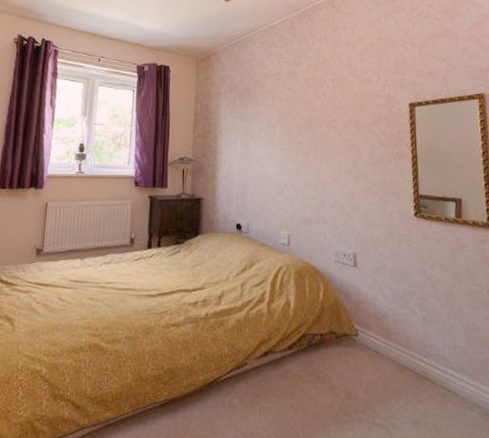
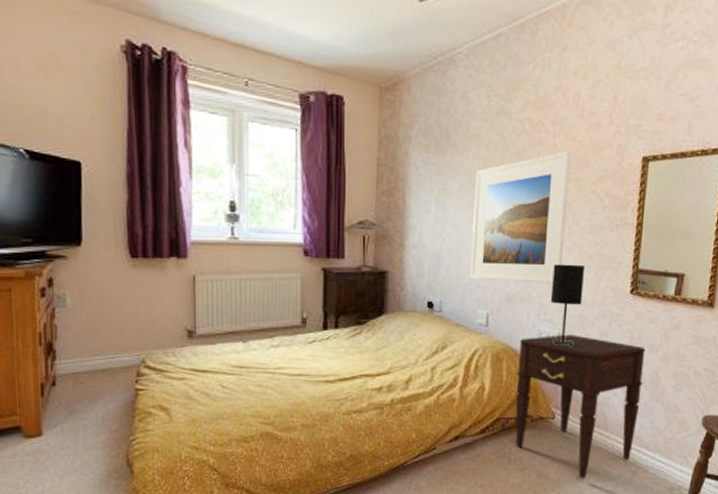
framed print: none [271,101,351,208] -> present [470,151,571,284]
nightstand: none [319,253,439,401] -> present [515,334,646,479]
table lamp: none [343,191,372,265] -> present [550,264,584,347]

